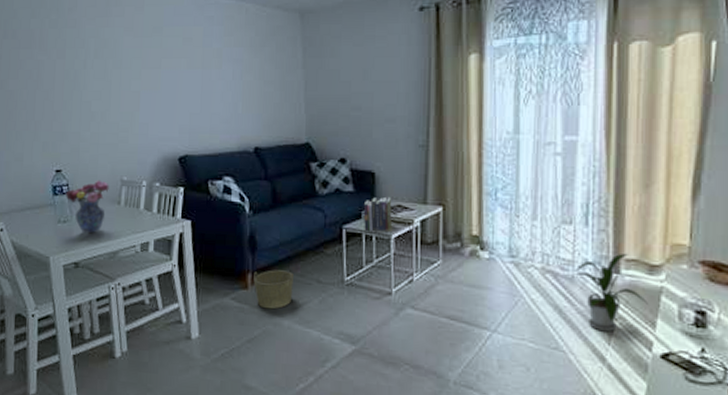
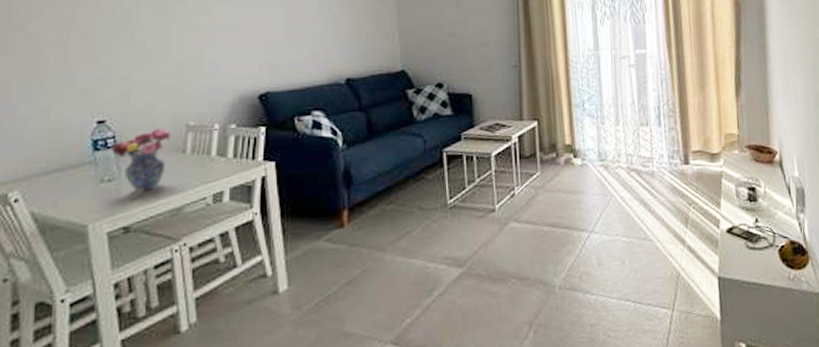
basket: present [253,270,295,310] -> none [350,202,395,246]
books: present [363,196,392,232] -> none [462,116,491,153]
house plant: present [573,253,648,332] -> none [653,146,713,217]

